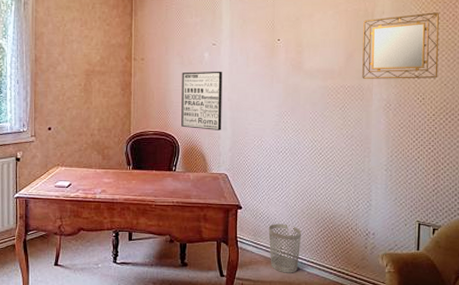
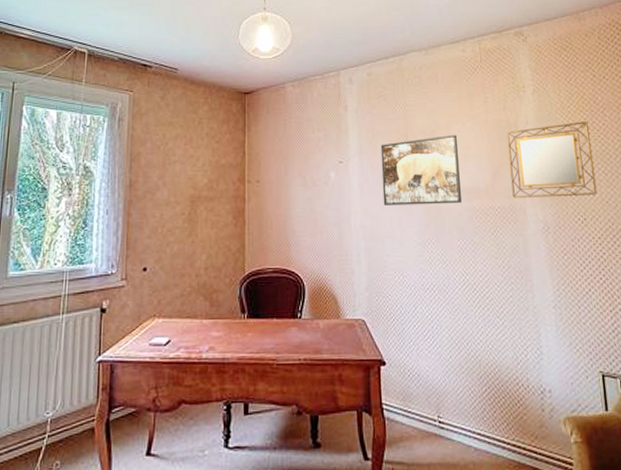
wall art: present [181,71,223,130] -> none [305,192,355,265]
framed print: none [249,22,318,83] -> present [380,134,462,205]
wastebasket: present [268,224,302,273] -> none [420,382,463,451]

